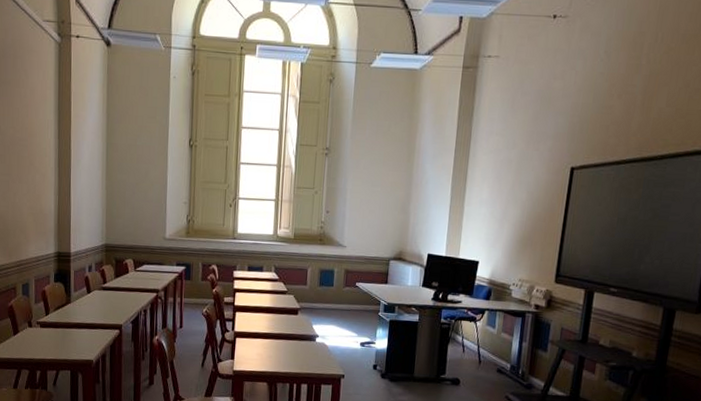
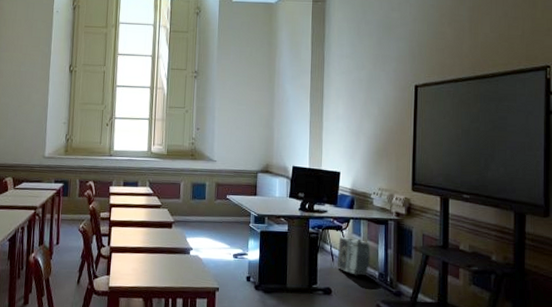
pouch: none [467,328,504,368] -> present [337,236,370,277]

